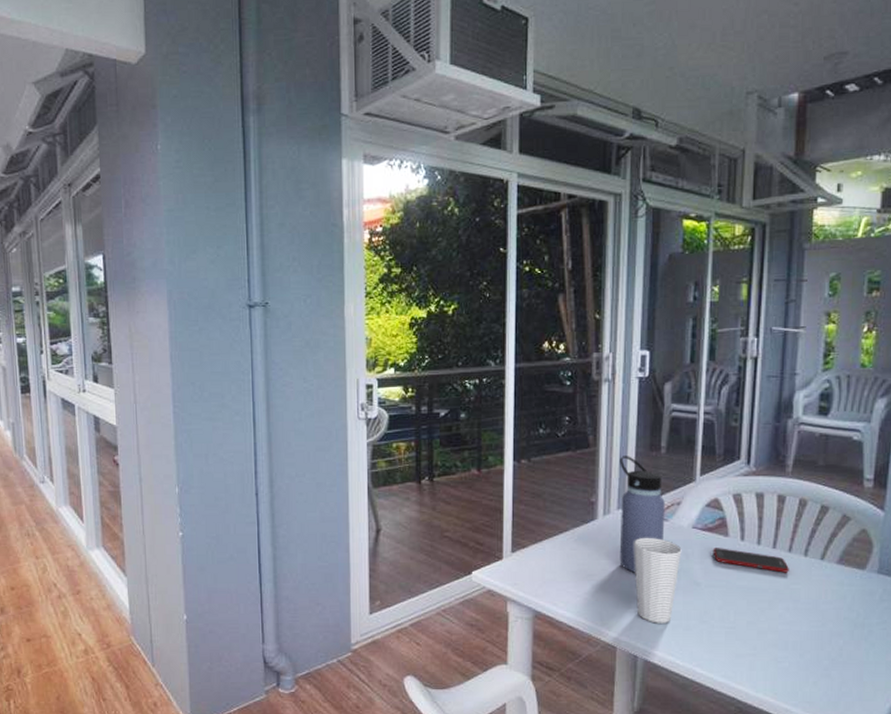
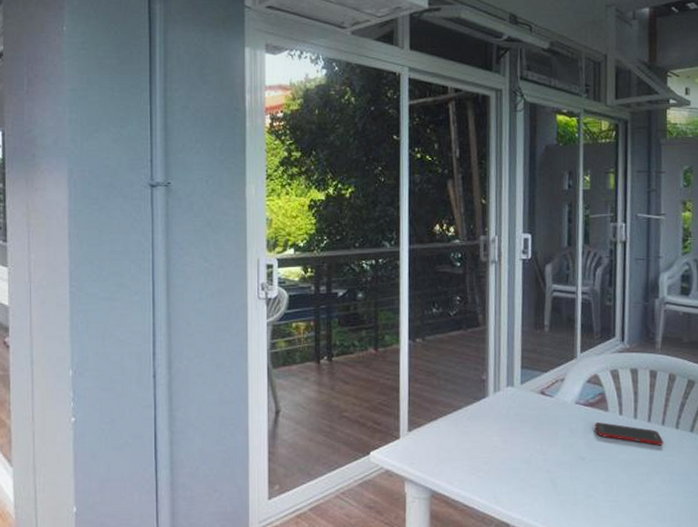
water bottle: present [619,456,665,573] -> none [507,334,551,449]
cup: present [634,537,682,624] -> none [523,413,567,499]

